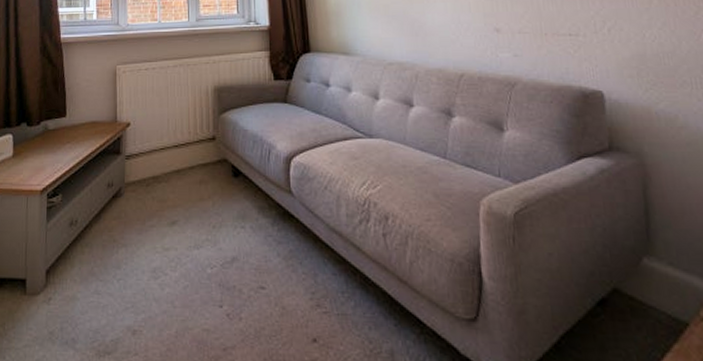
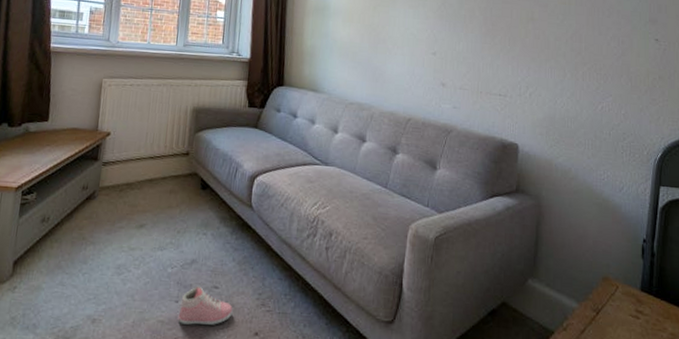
sneaker: none [224,287,285,333] -> present [178,286,233,325]

